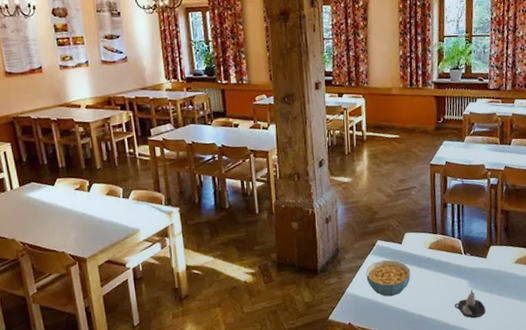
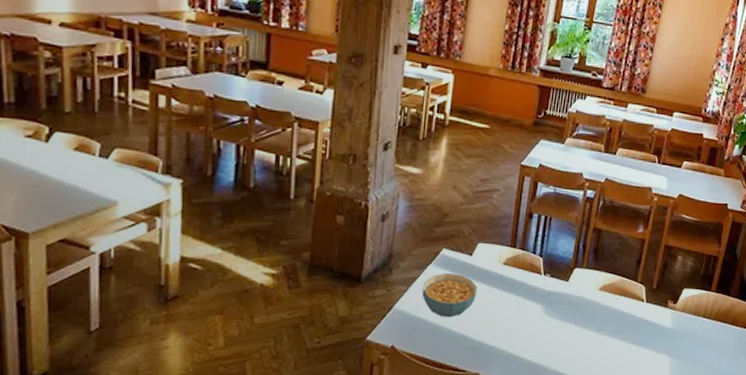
candle: present [454,289,486,319] -> none [522,316,559,350]

